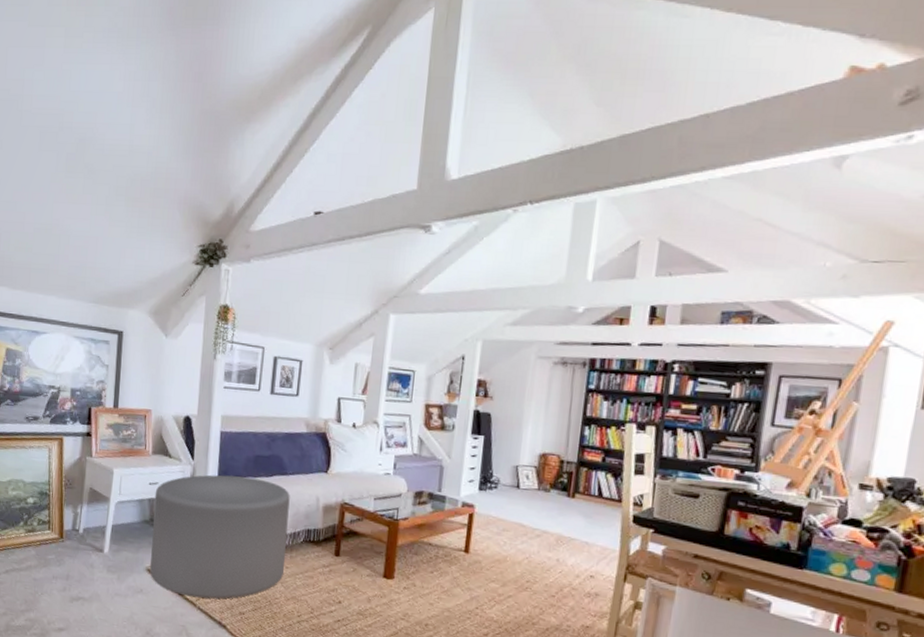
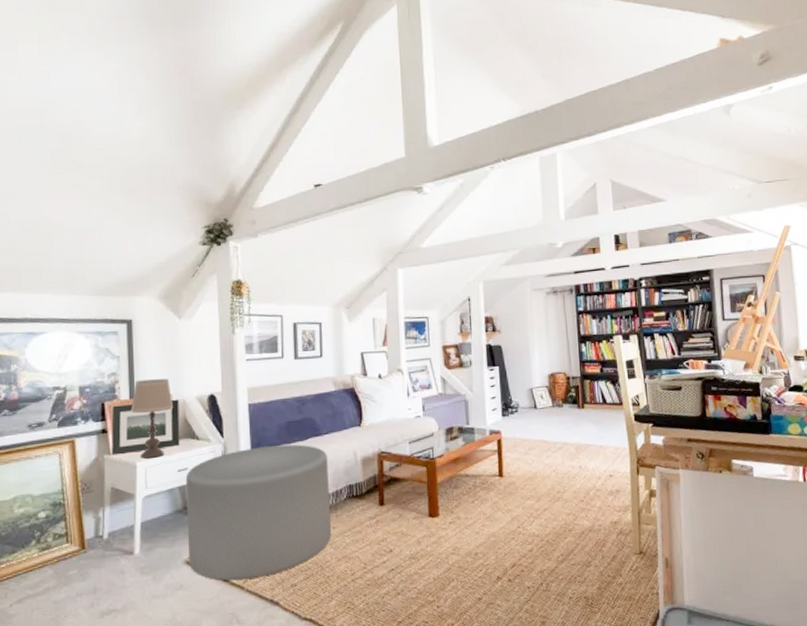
picture frame: none [92,411,157,461] -> present [111,399,180,455]
table lamp: none [114,391,152,468] -> present [131,379,174,459]

